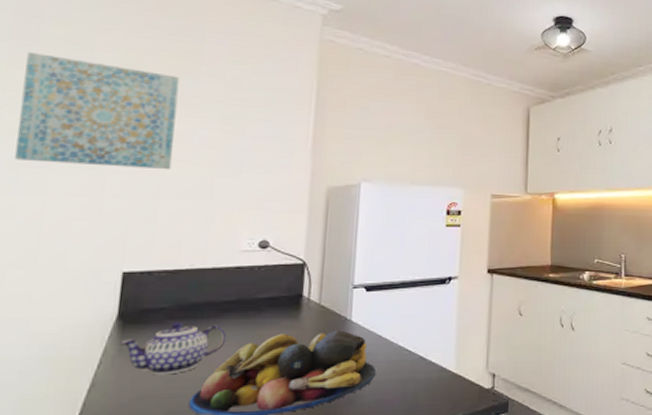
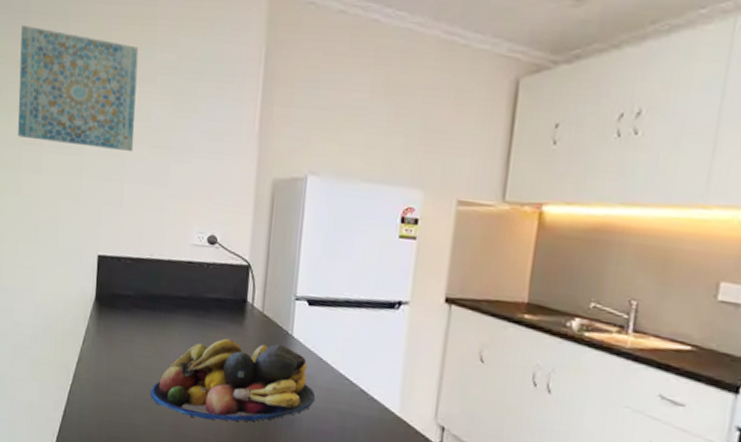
teapot: present [119,322,227,375] -> none [98,311,181,362]

